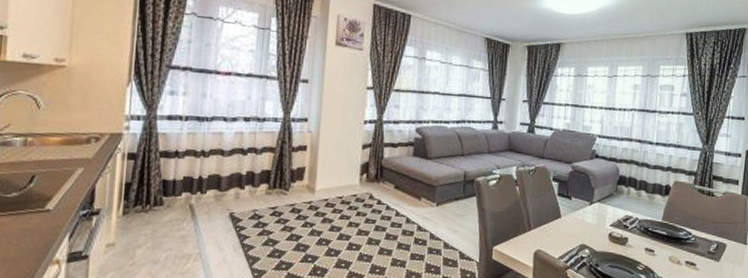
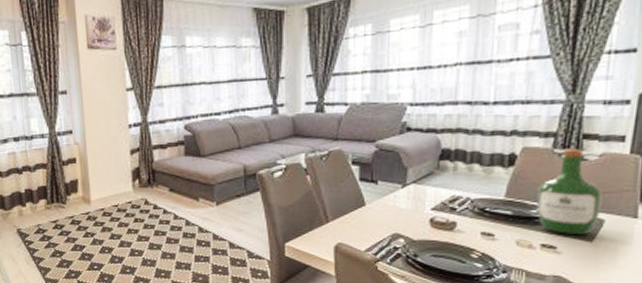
wine bottle: none [683,185,725,256] -> present [536,148,603,236]

